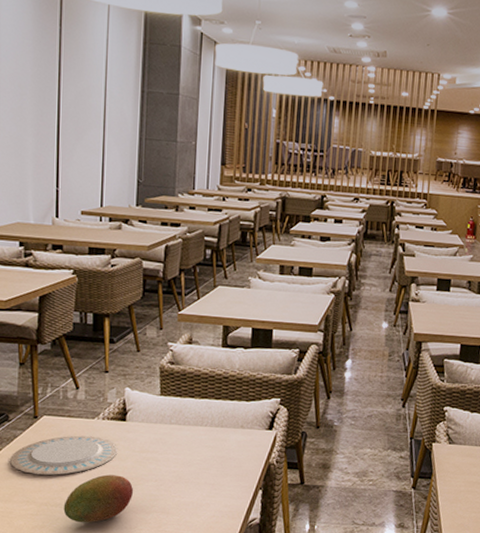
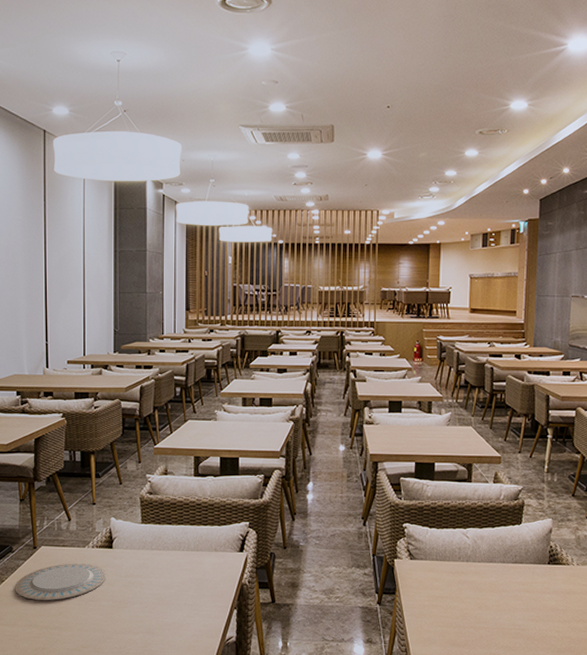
fruit: present [63,474,134,523] -> none [61,598,122,644]

